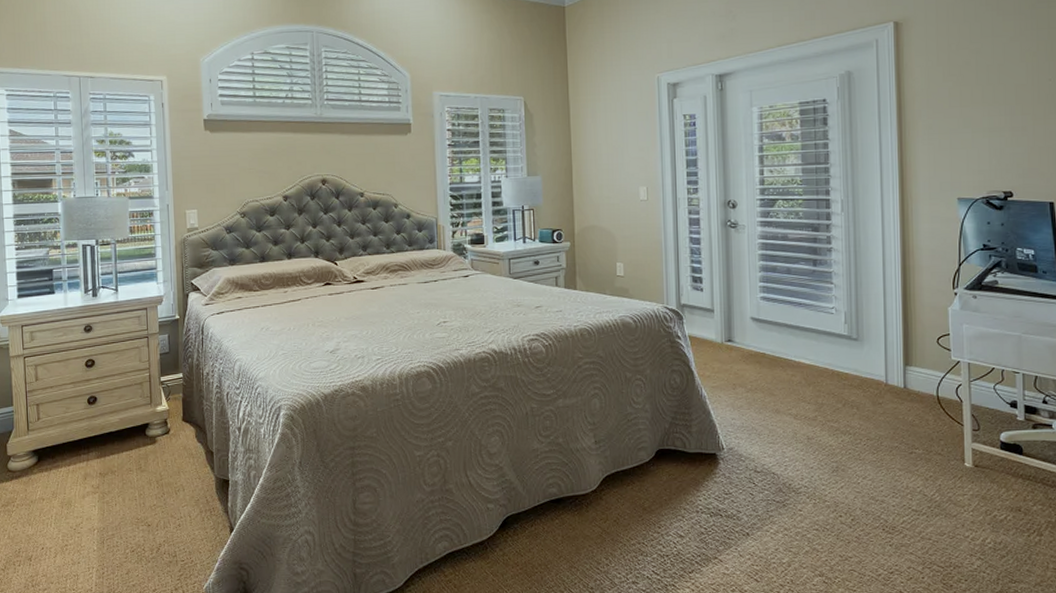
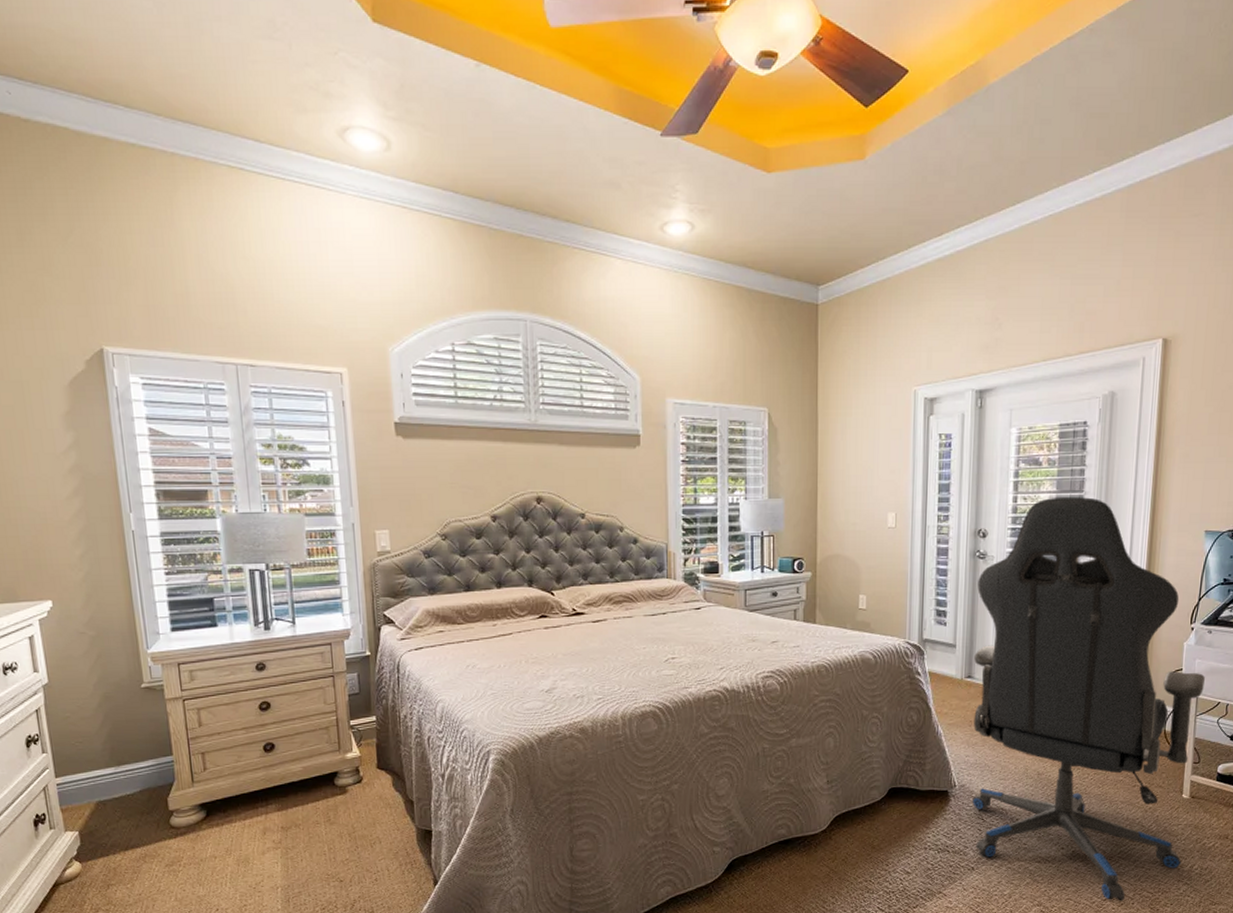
chair: none [731,169,975,575] -> present [971,497,1205,901]

